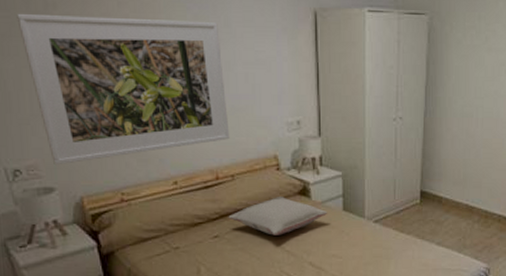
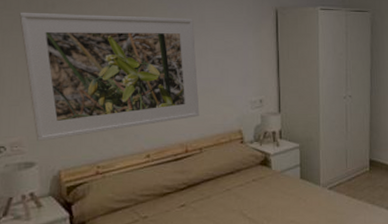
pillow: present [228,197,328,235] -> none [195,167,287,203]

